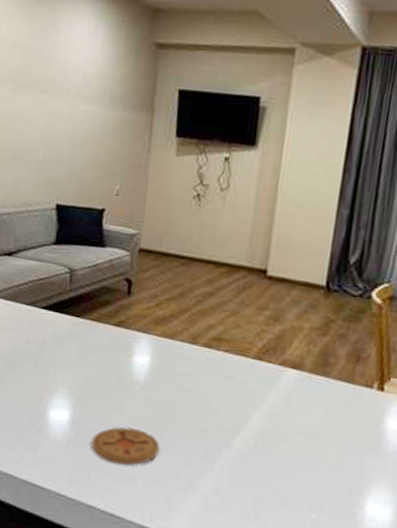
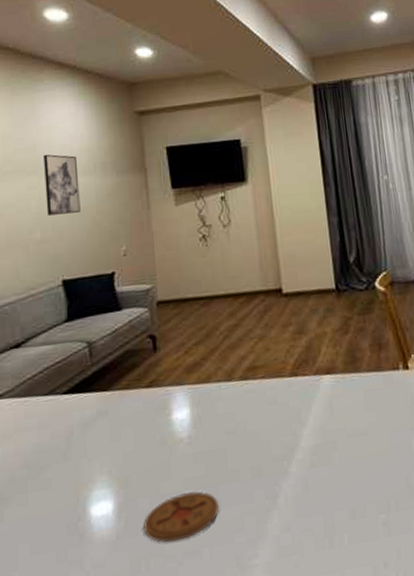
wall art: none [52,72,88,141] -> present [44,154,81,216]

